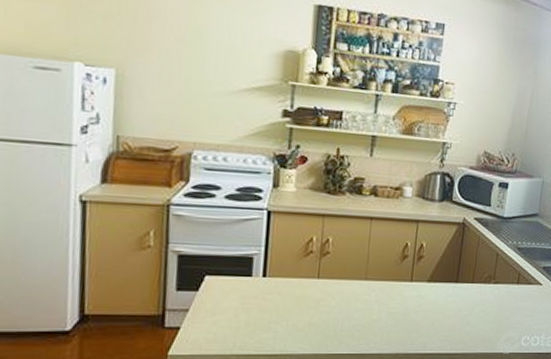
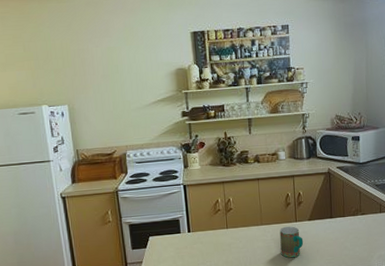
mug: none [385,286,417,327] -> present [279,226,304,258]

